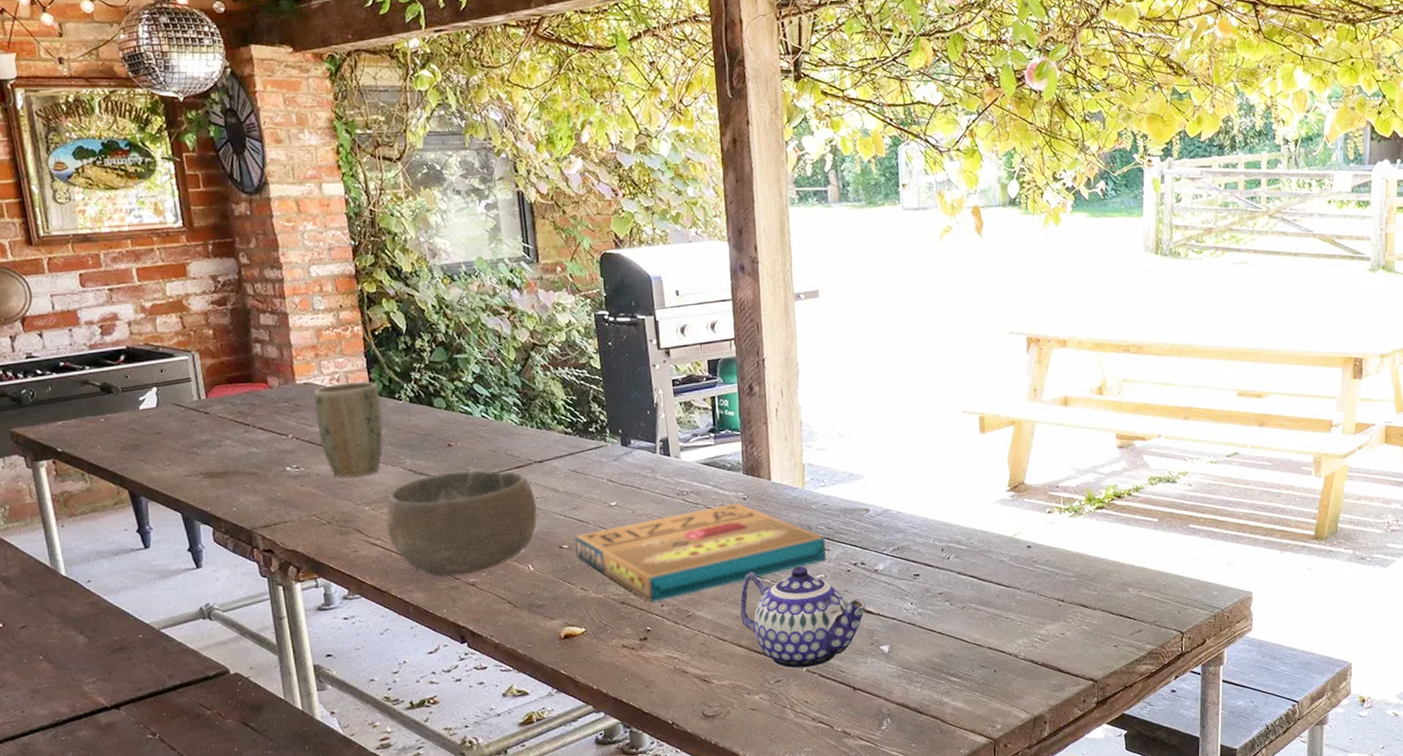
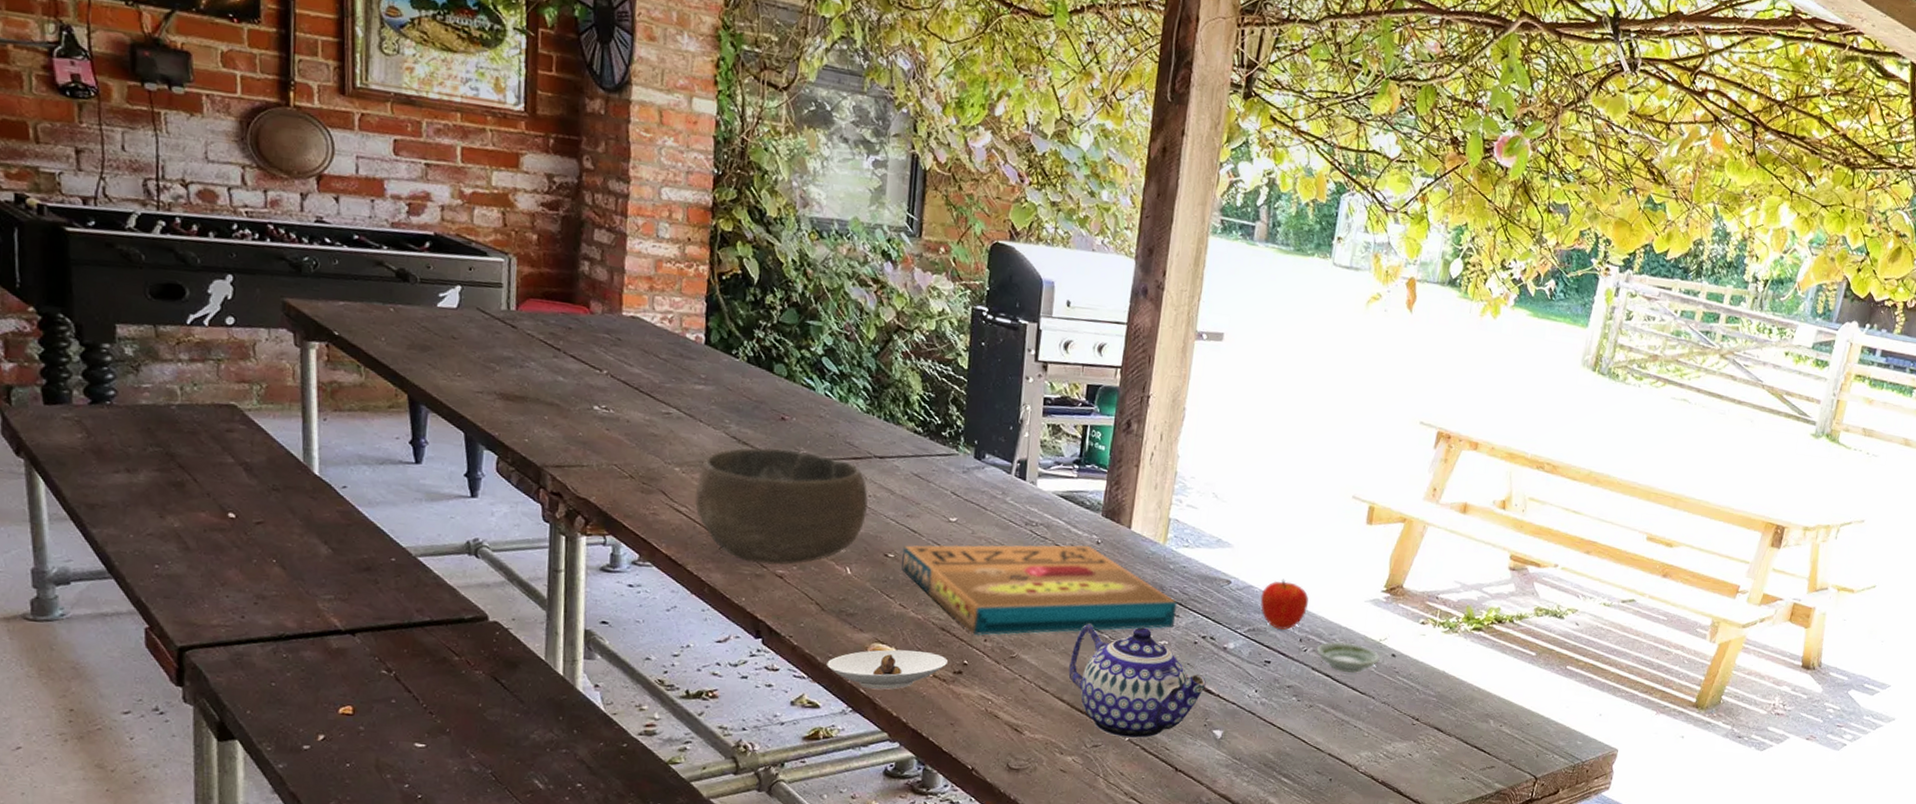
plant pot: present [314,381,384,478] -> none [637,324,715,433]
saucer: none [527,626,633,669] -> present [827,649,948,690]
fruit: none [898,497,943,545] -> present [1260,579,1309,631]
saucer: none [958,543,1017,571] -> present [1316,642,1380,673]

